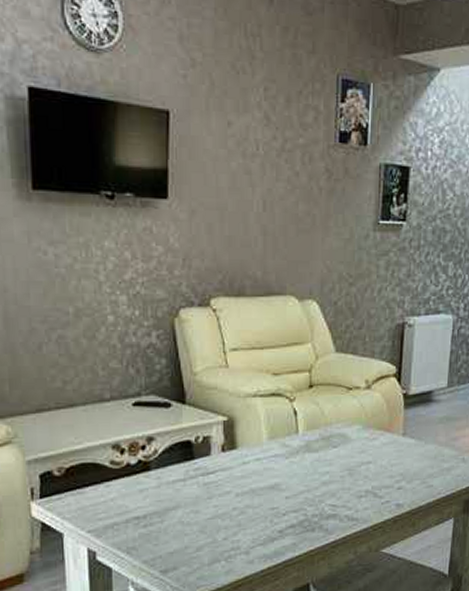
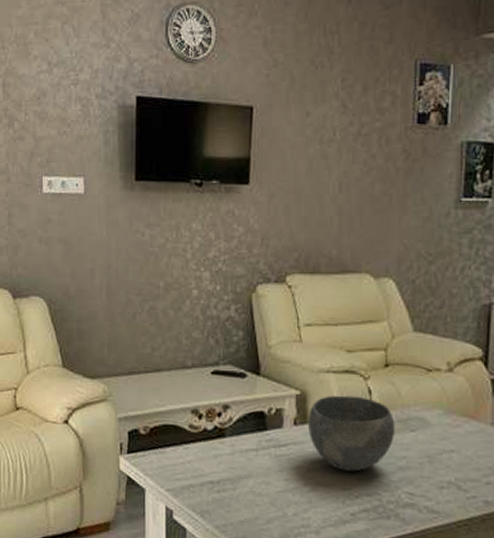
bowl: none [236,418,319,491] -> present [308,395,395,472]

